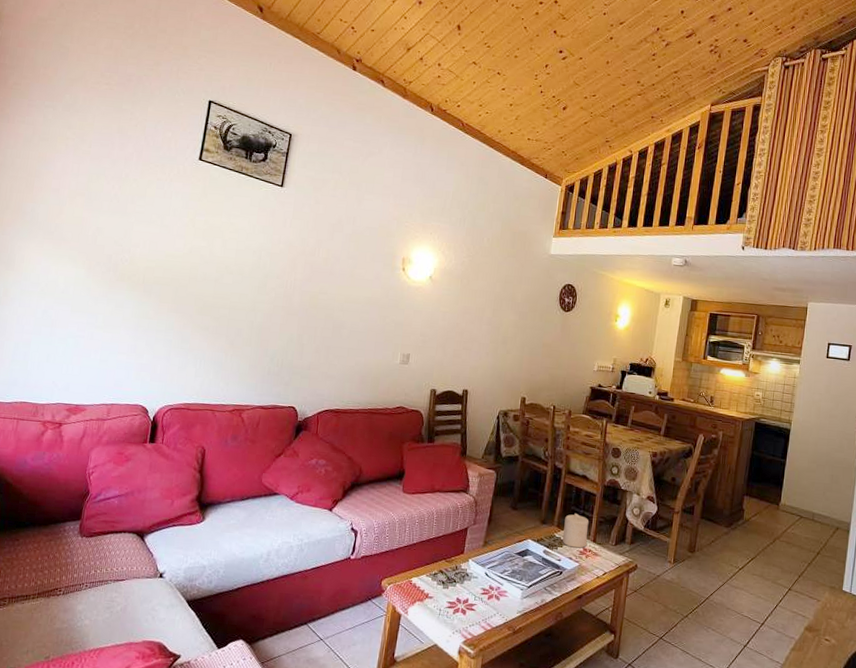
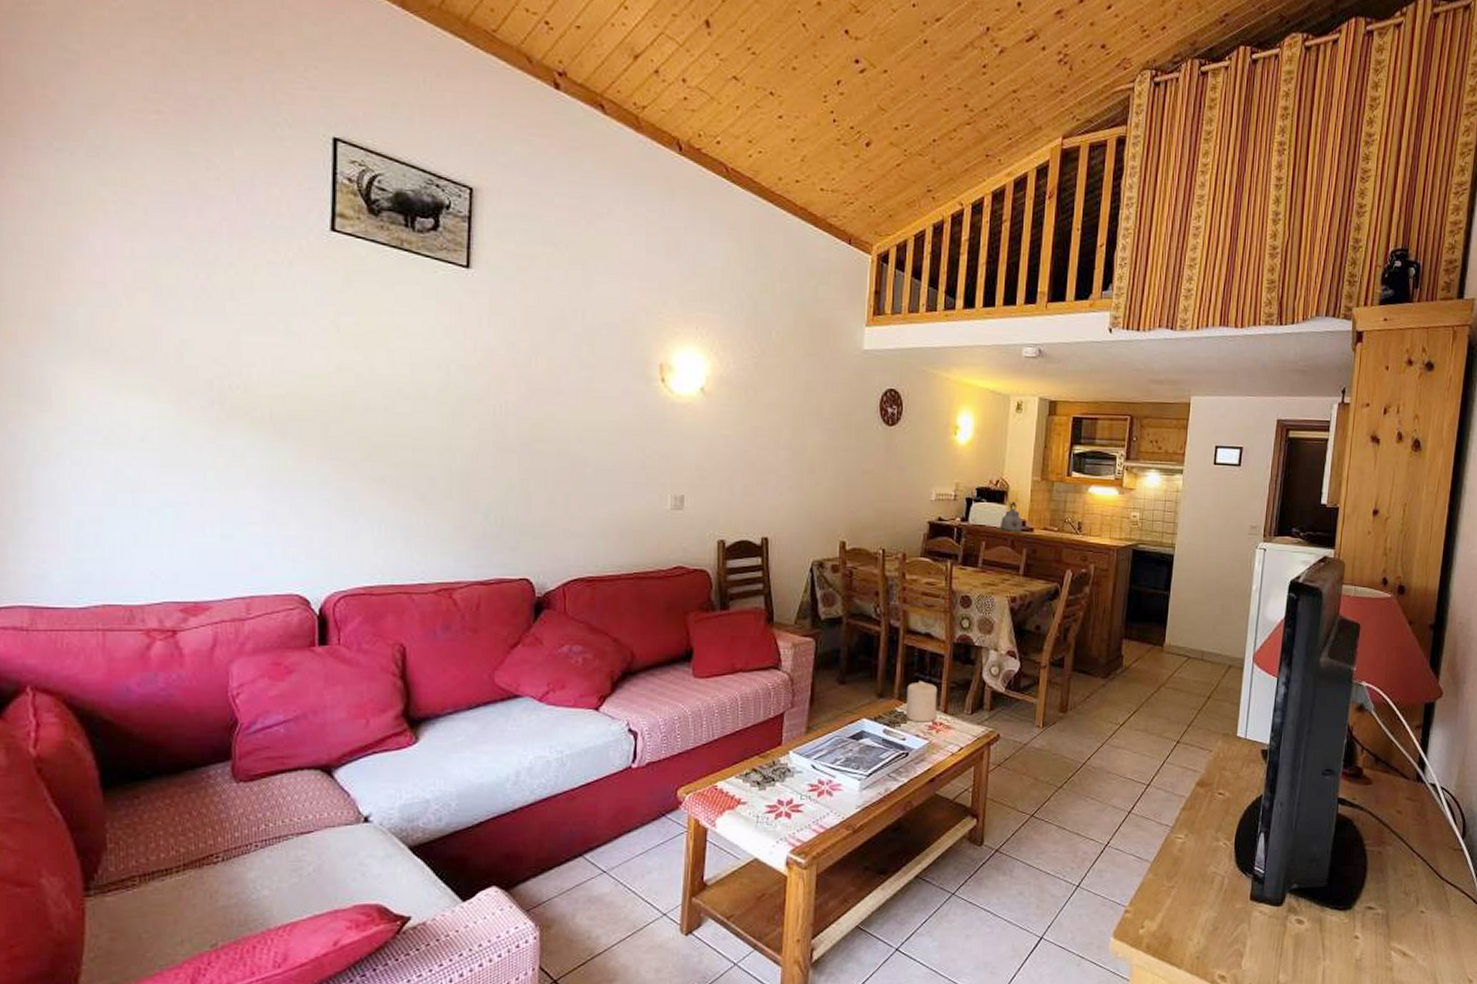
kettle: none [647,376,666,401] -> present [1000,502,1023,533]

